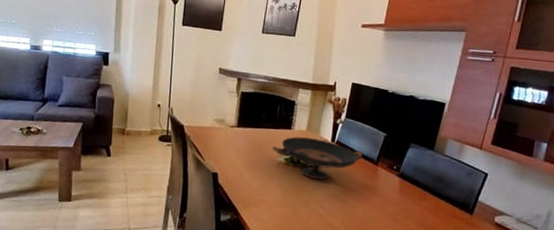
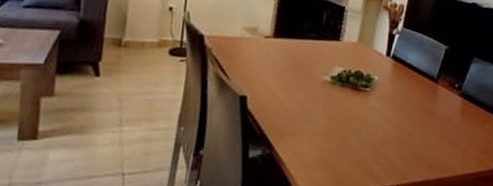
decorative bowl: present [272,136,363,180] -> none [316,49,422,102]

